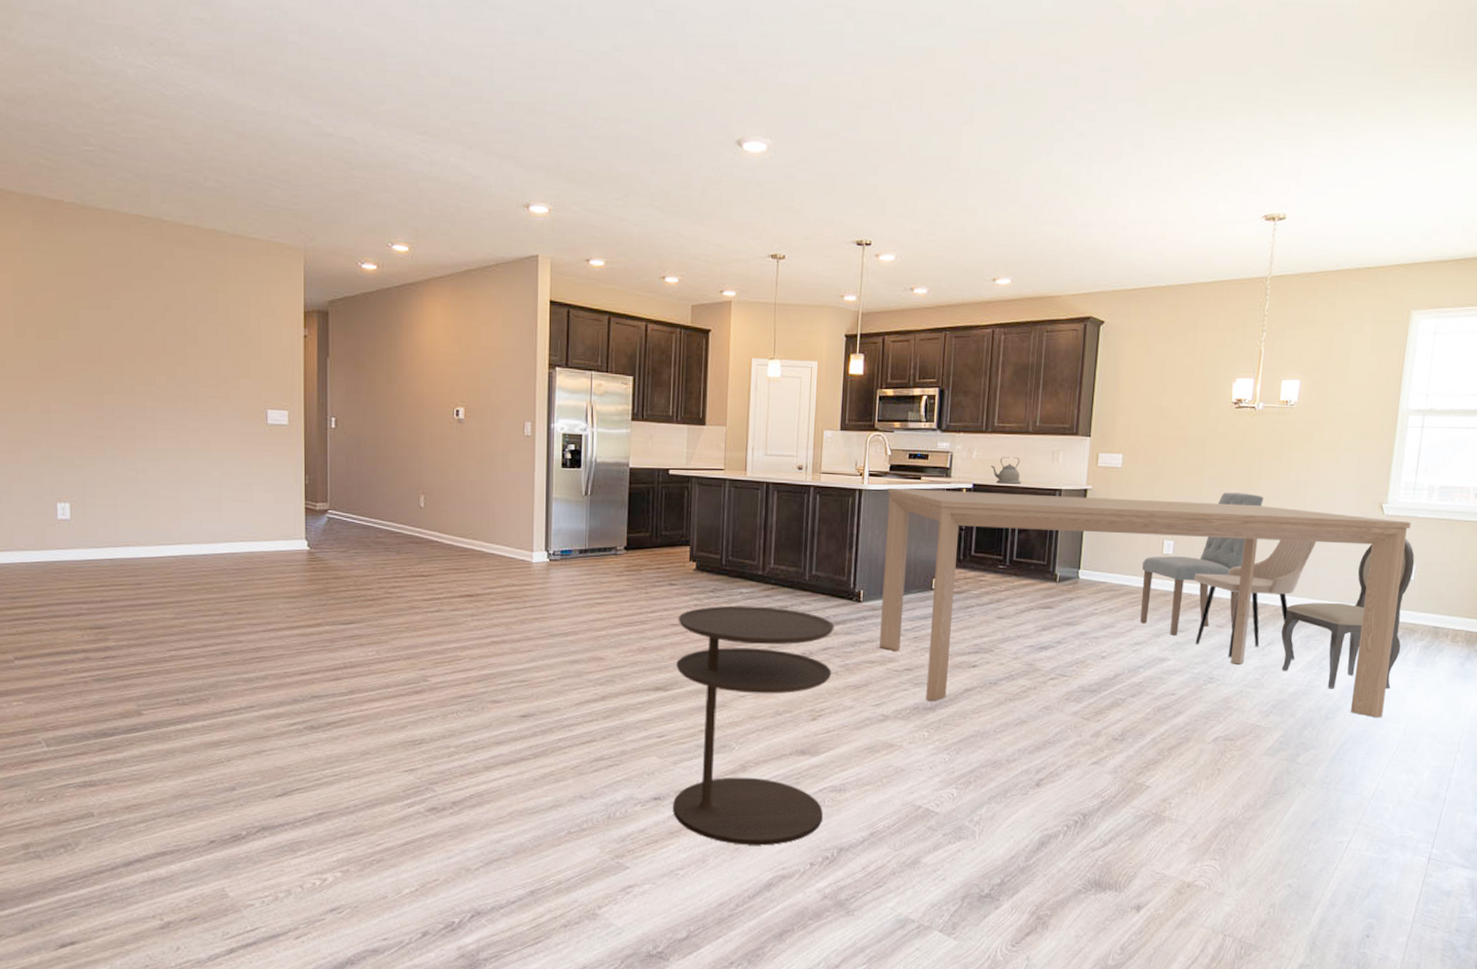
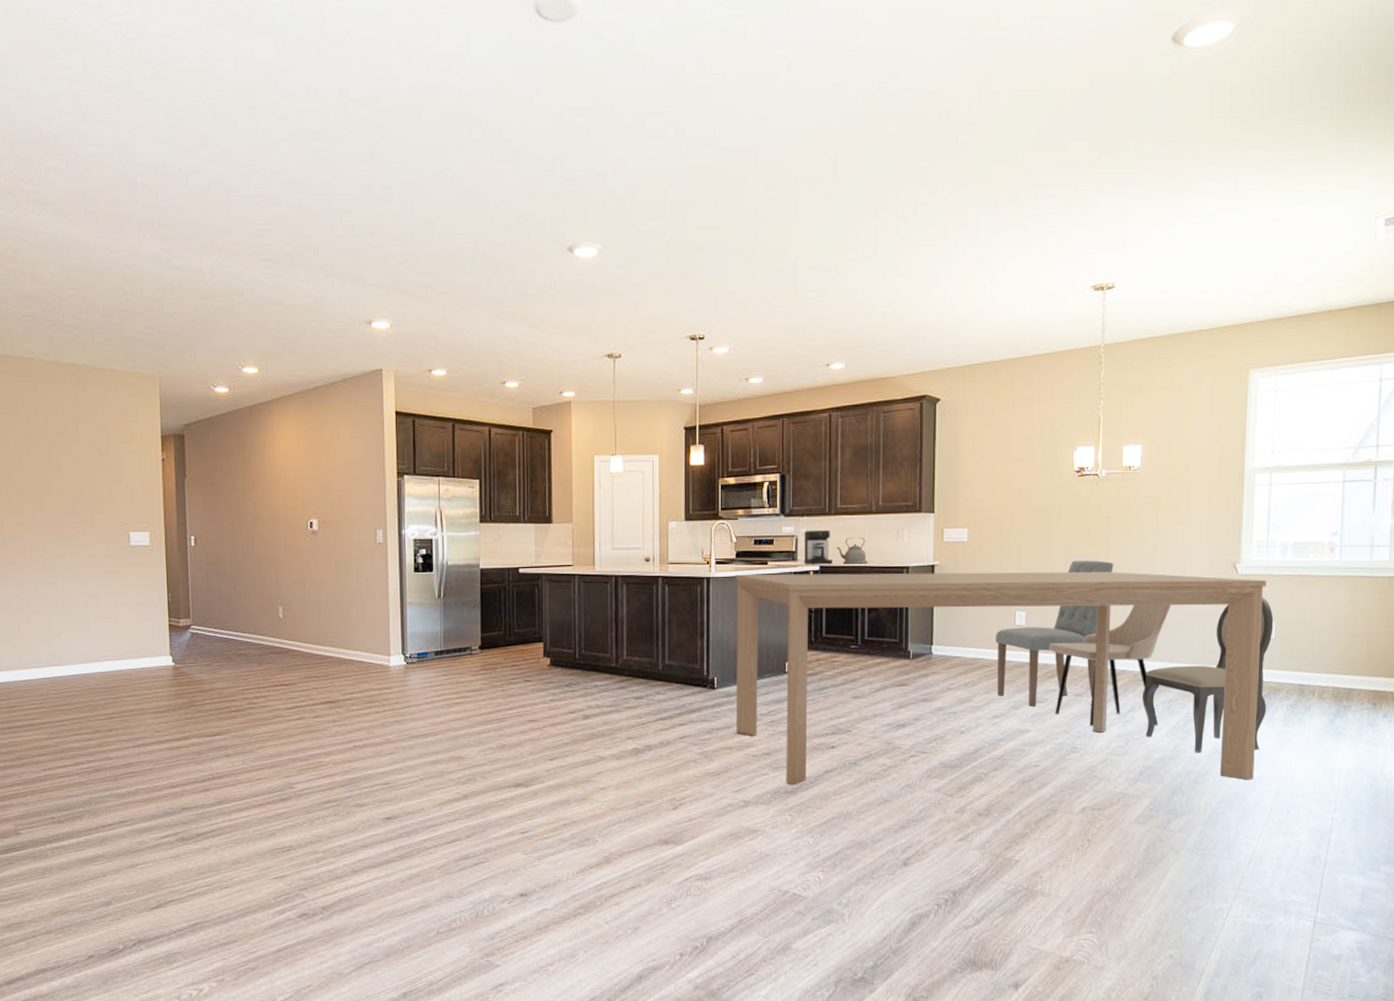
side table: present [673,605,834,846] -> none [535,698,691,938]
coffee maker: none [958,447,986,484] -> present [804,529,832,565]

